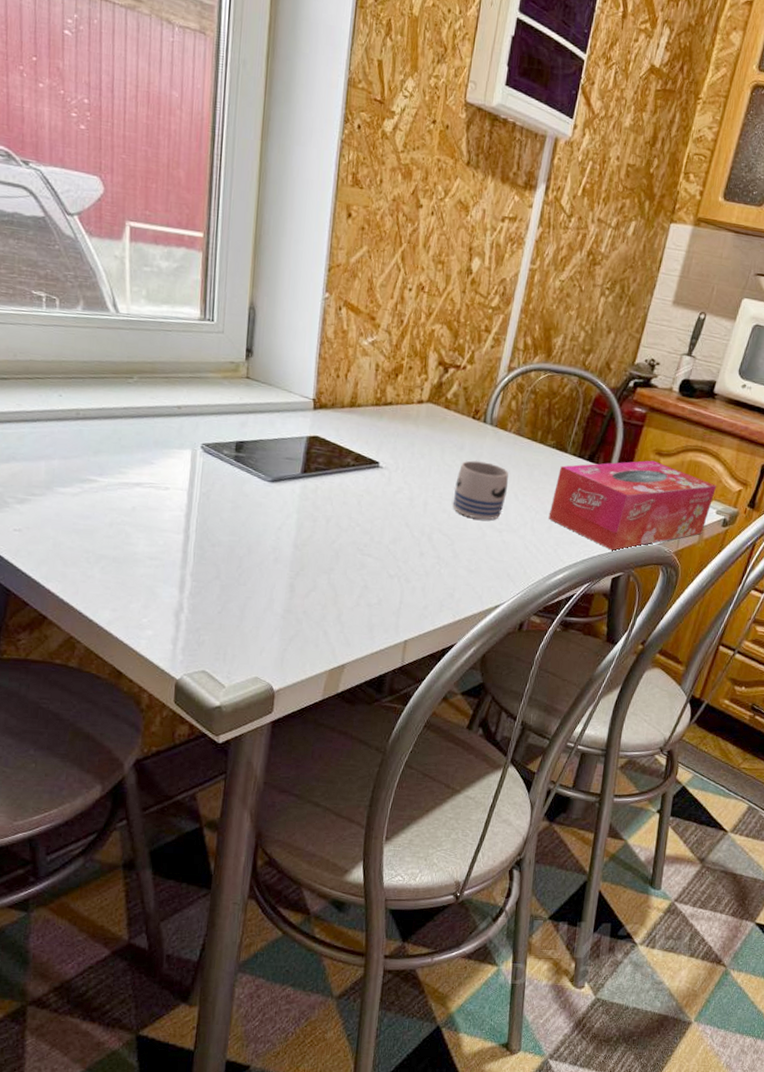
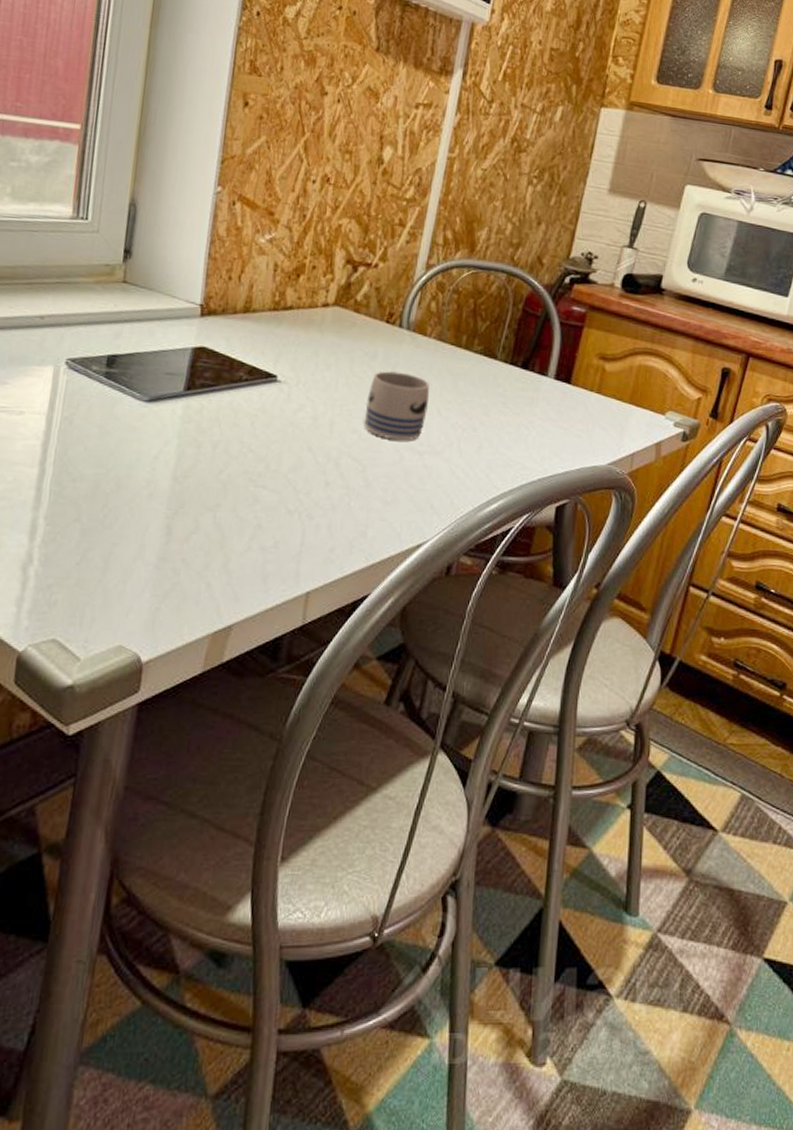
tissue box: present [548,460,716,551] -> none [477,366,672,473]

